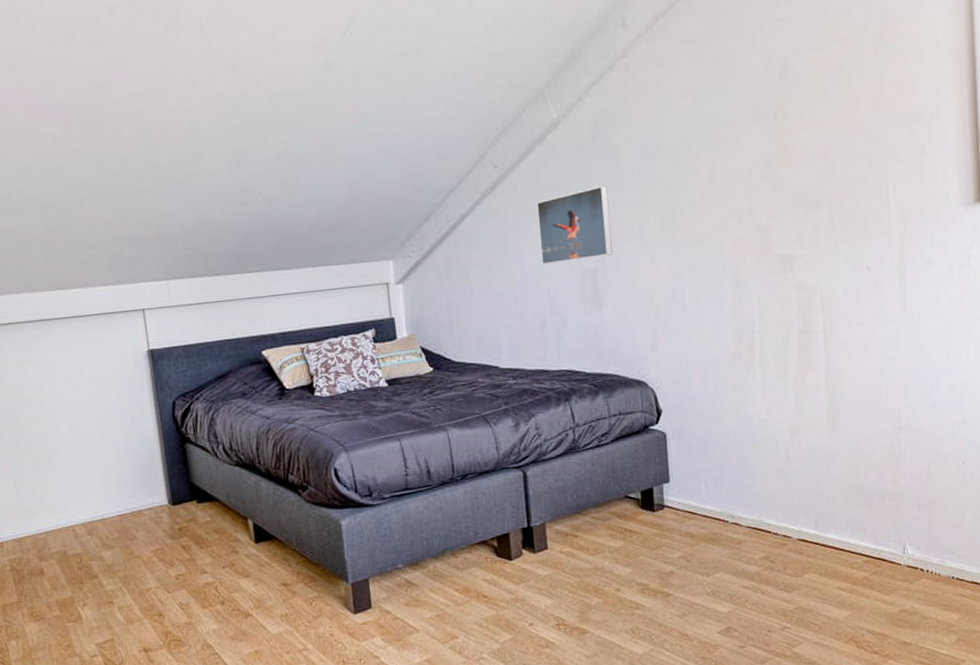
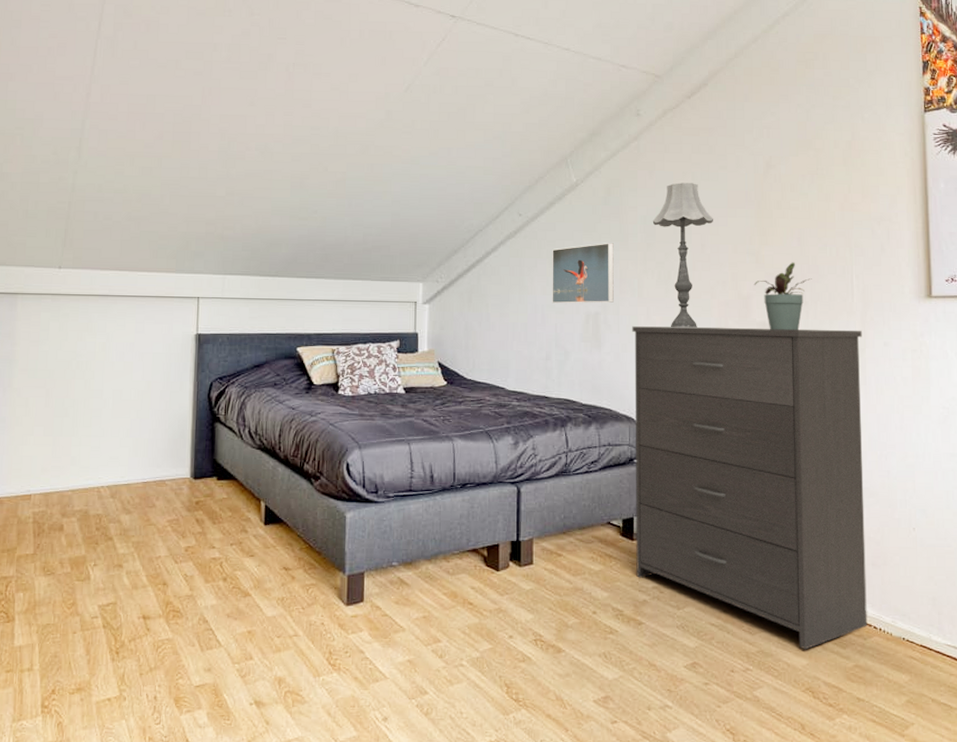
dresser: none [636,250,913,601] -> present [632,326,867,650]
table lamp: none [650,101,723,276] -> present [652,183,714,329]
potted plant: none [773,180,841,264] -> present [754,262,812,331]

